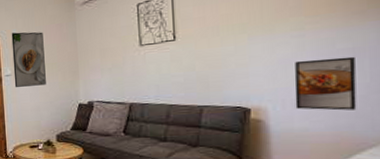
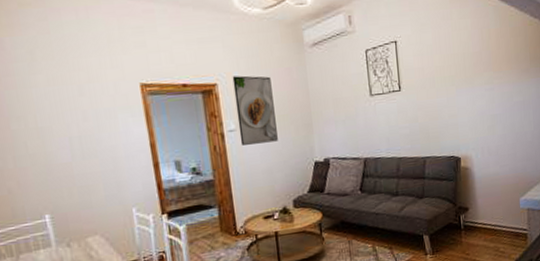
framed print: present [294,56,357,111] -> none [488,108,527,156]

